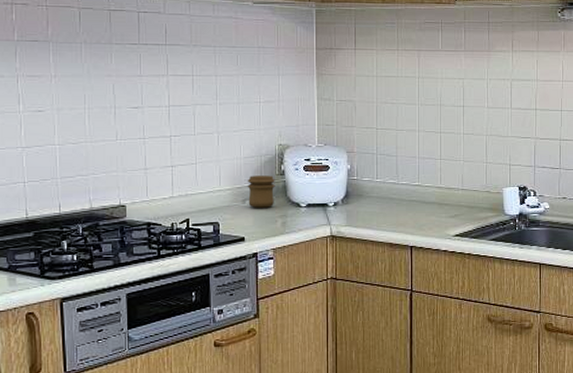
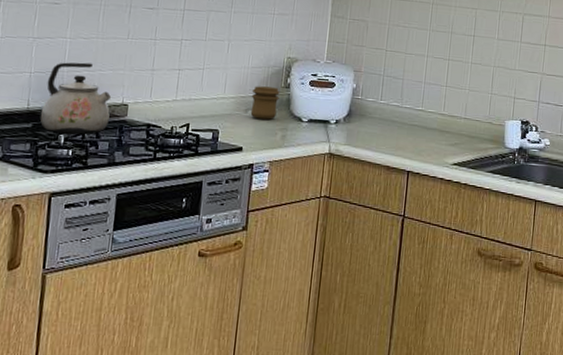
kettle: none [40,167,109,241] -> present [40,62,112,136]

